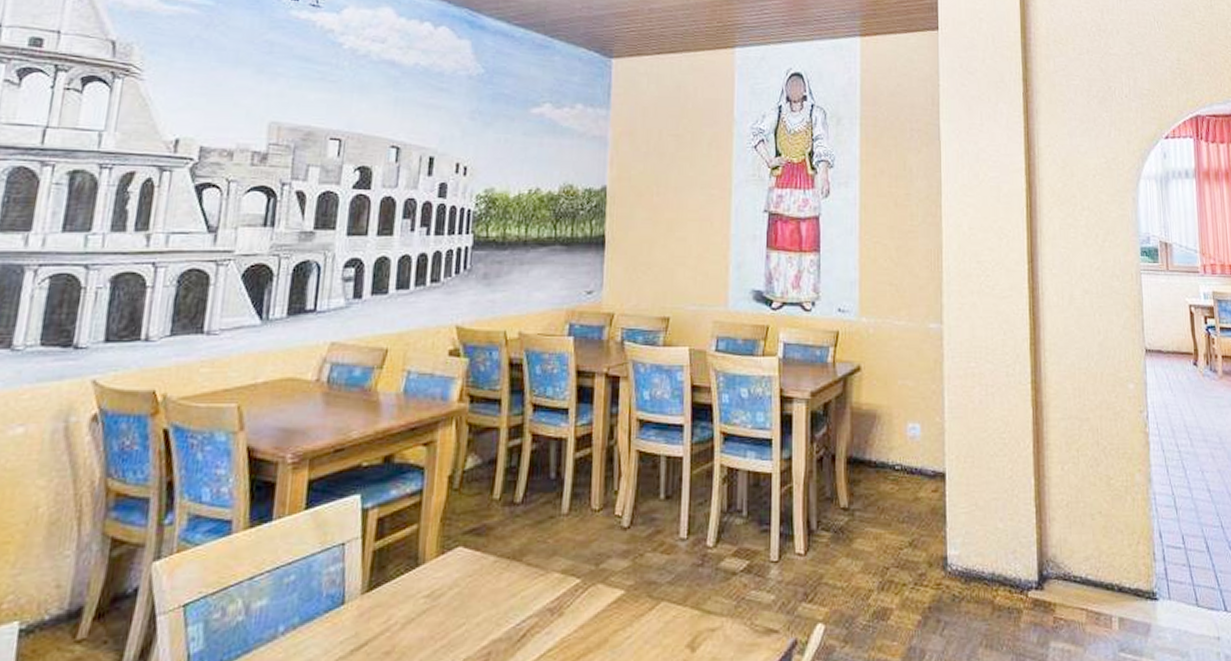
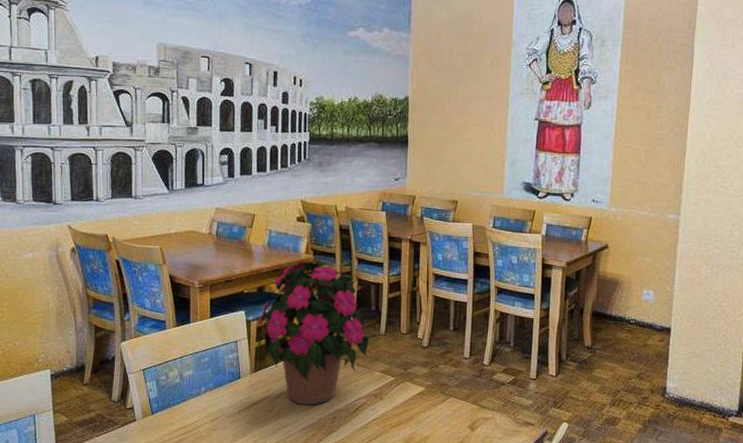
potted flower: none [375,408,545,638] -> present [256,259,369,405]

